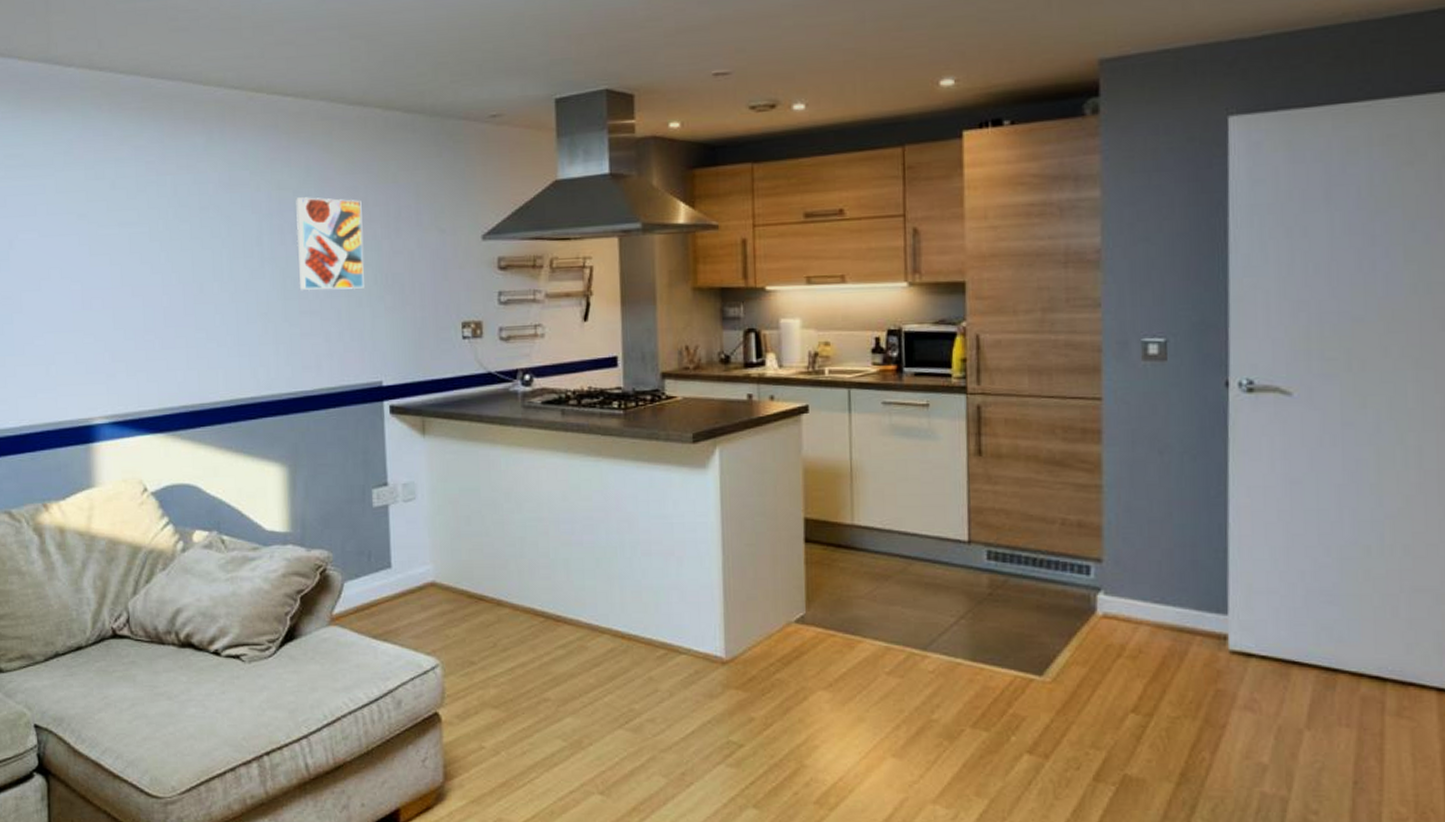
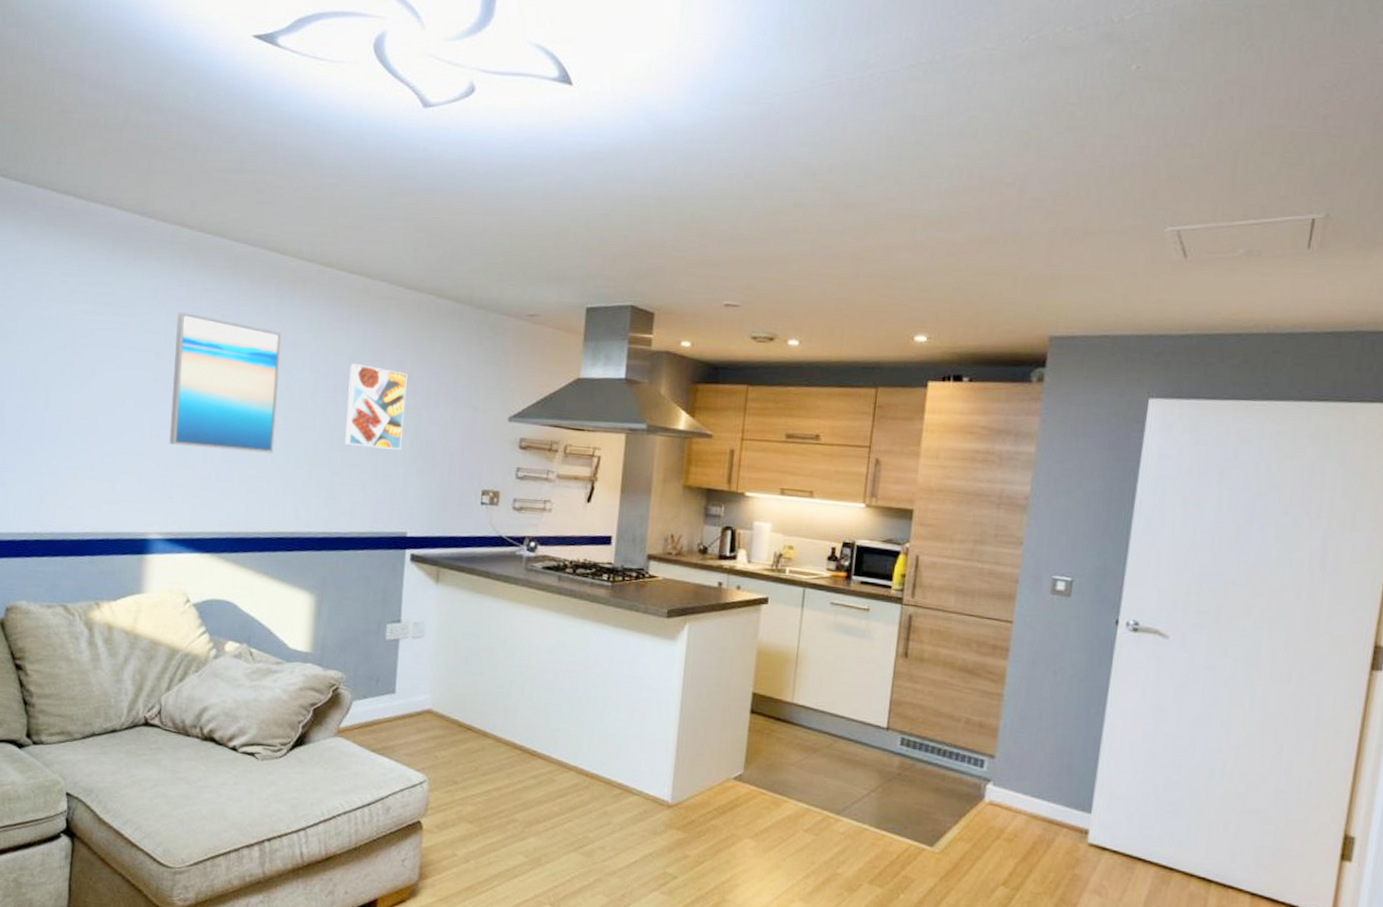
wall art: none [97,164,221,315] -> present [169,311,282,453]

